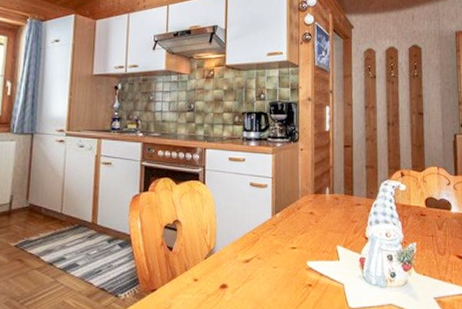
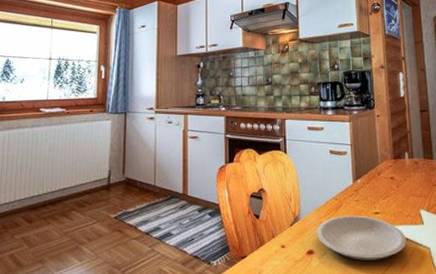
plate: none [231,249,321,295] -> present [317,215,407,260]

